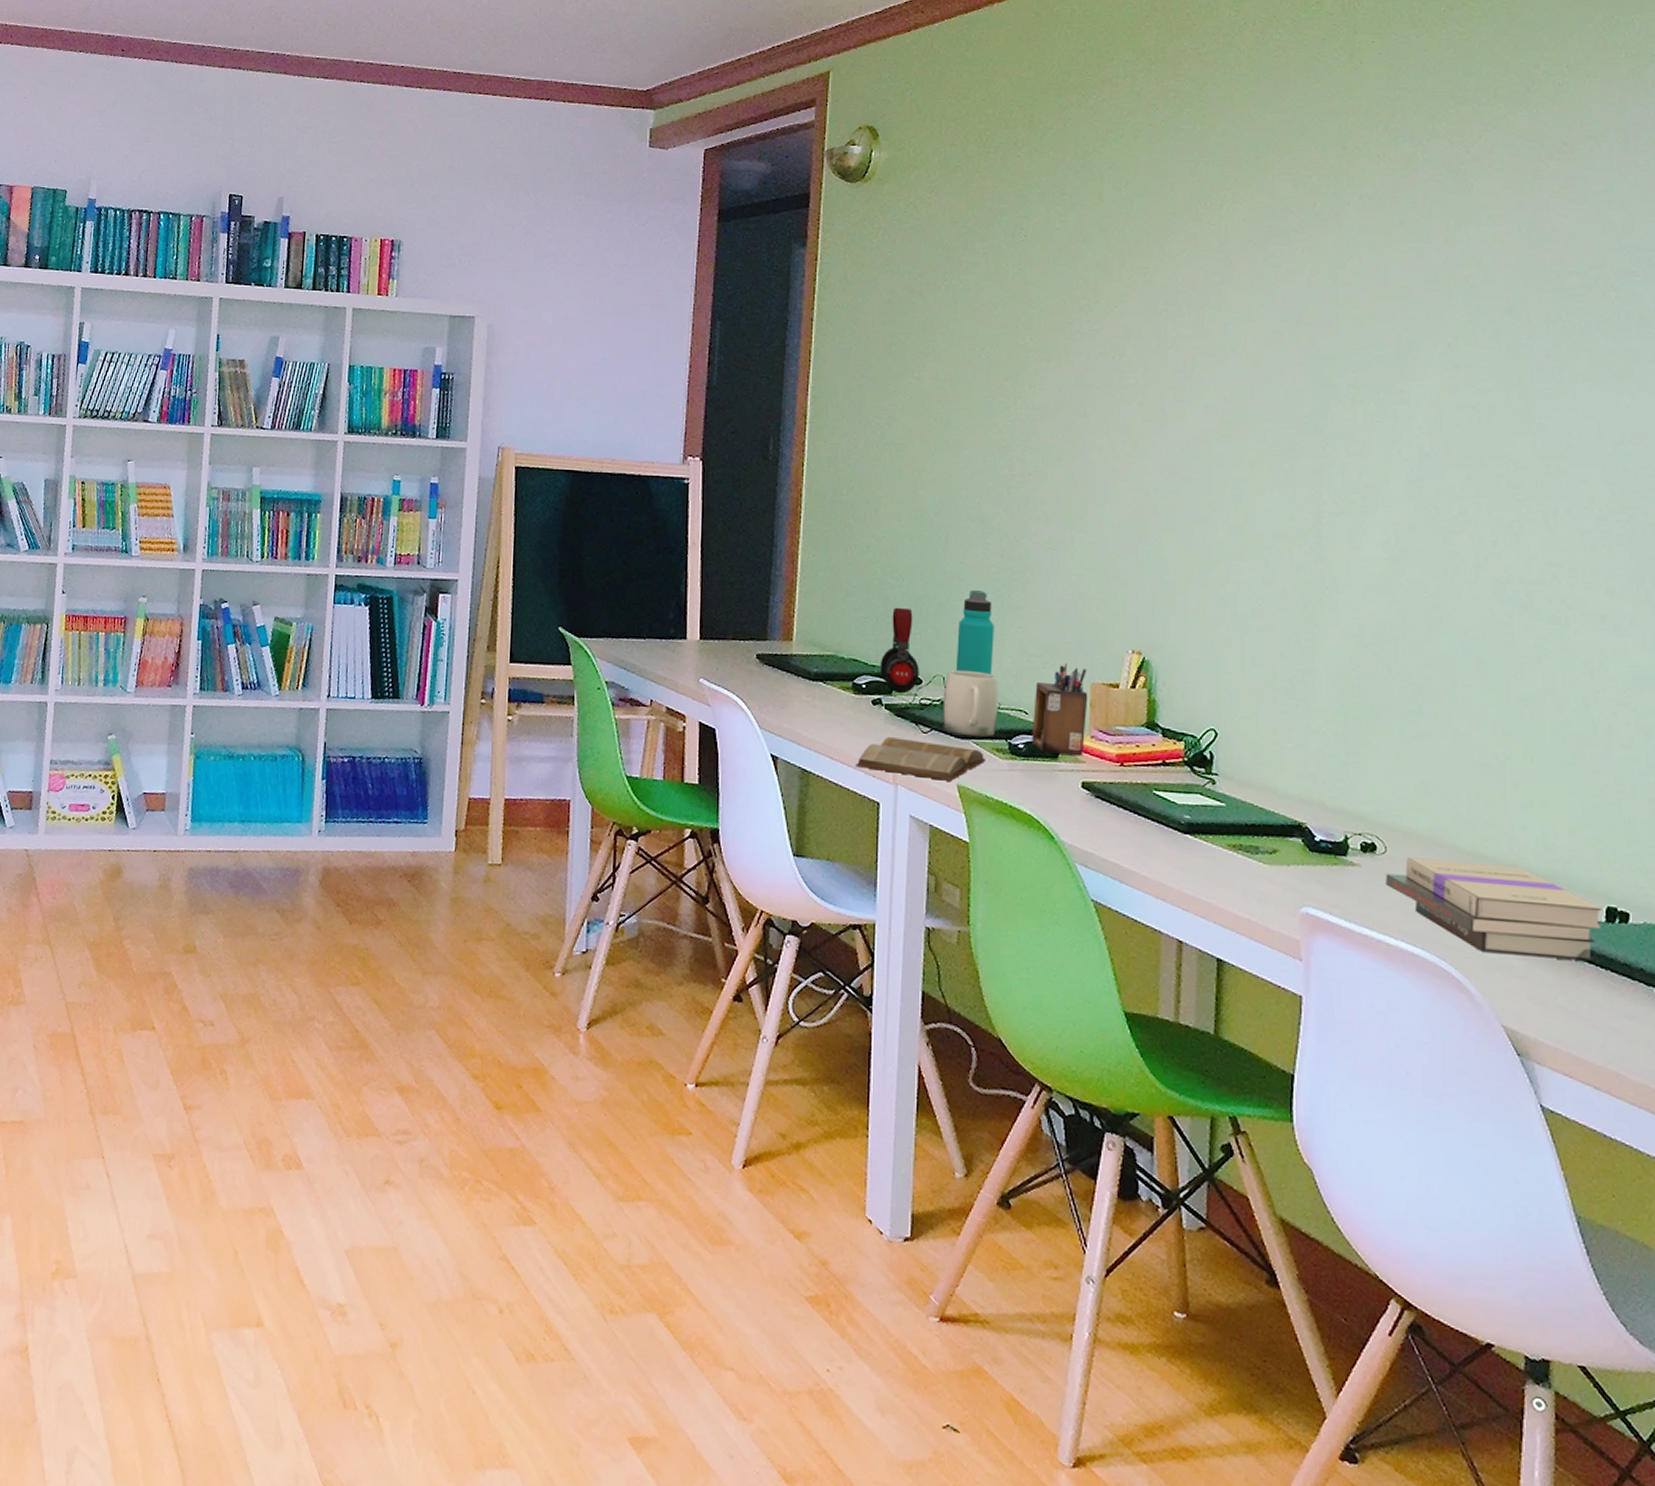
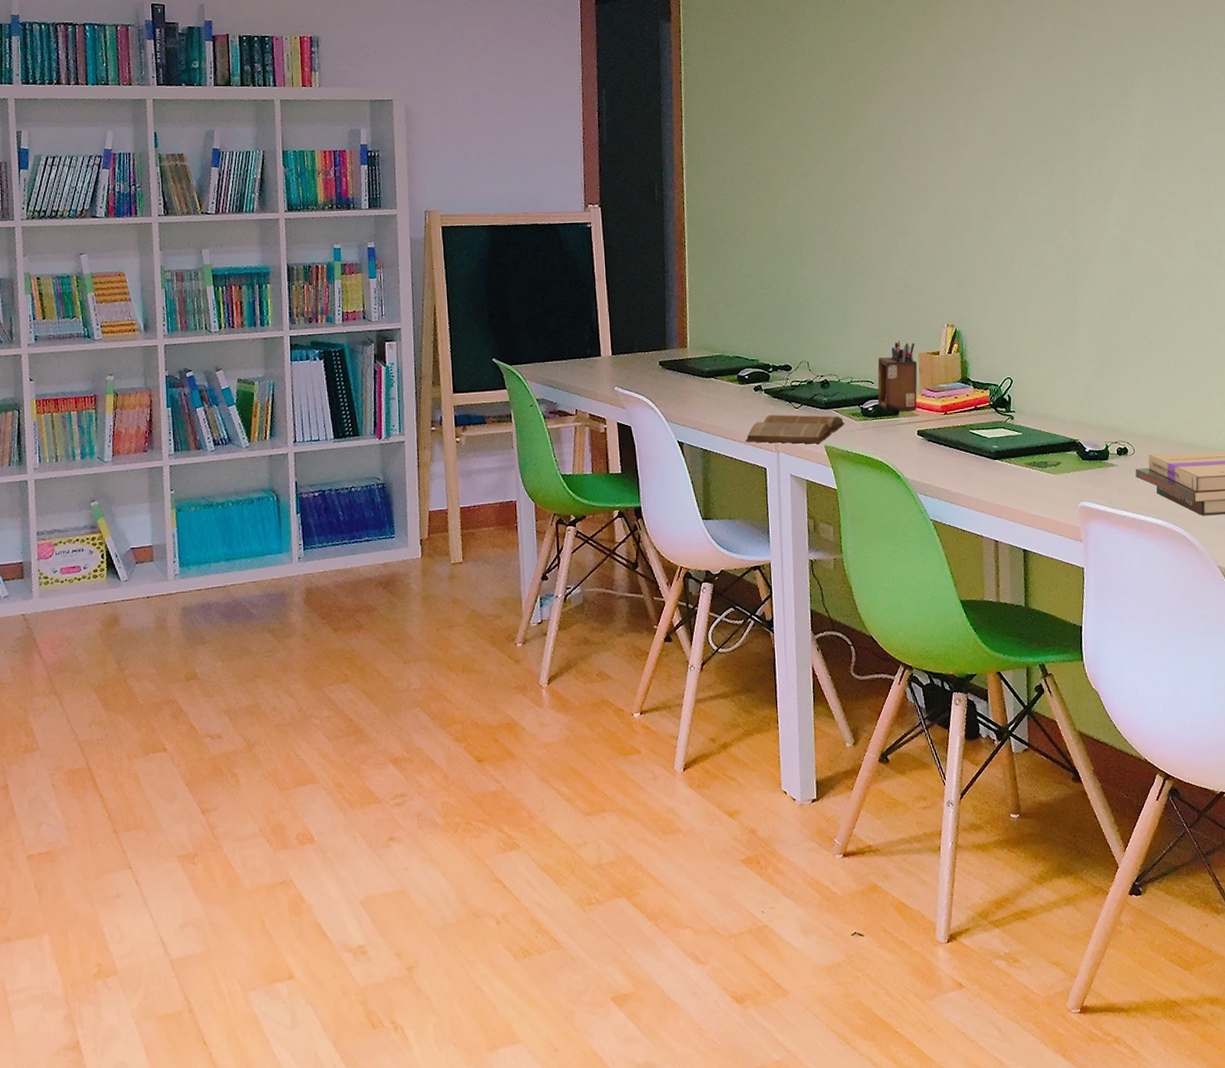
headphones: present [879,607,919,694] -> none [757,310,789,380]
mug: present [943,669,999,737] -> none [808,354,851,407]
water bottle: present [955,589,994,676] -> none [815,290,845,357]

